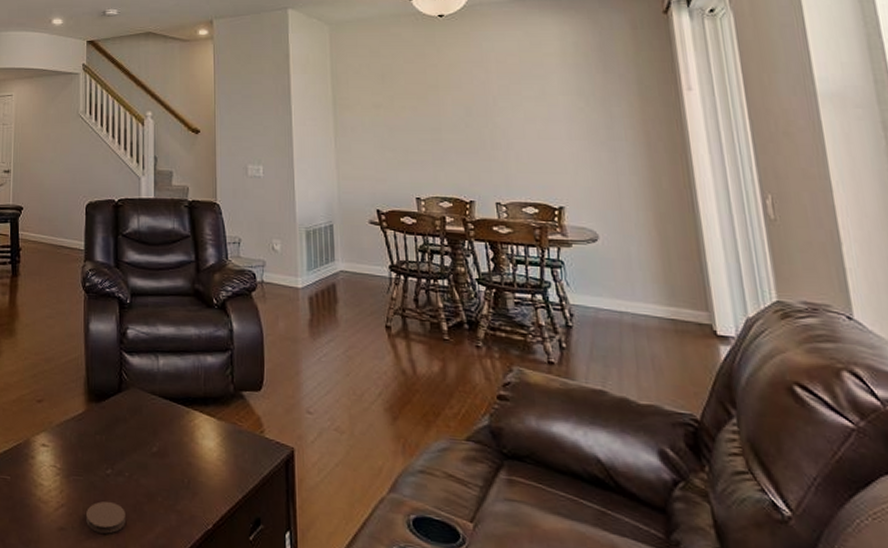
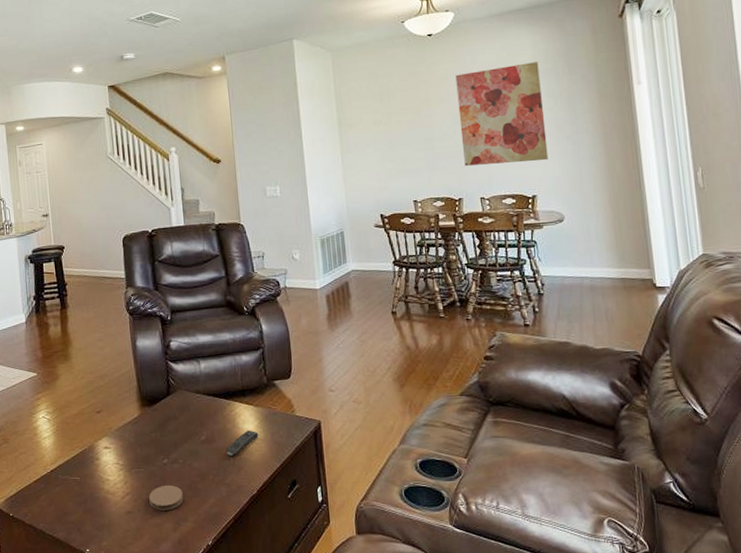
remote control: none [181,447,219,478] -> present [226,430,259,457]
wall art: none [469,55,579,168] -> present [455,62,549,166]

